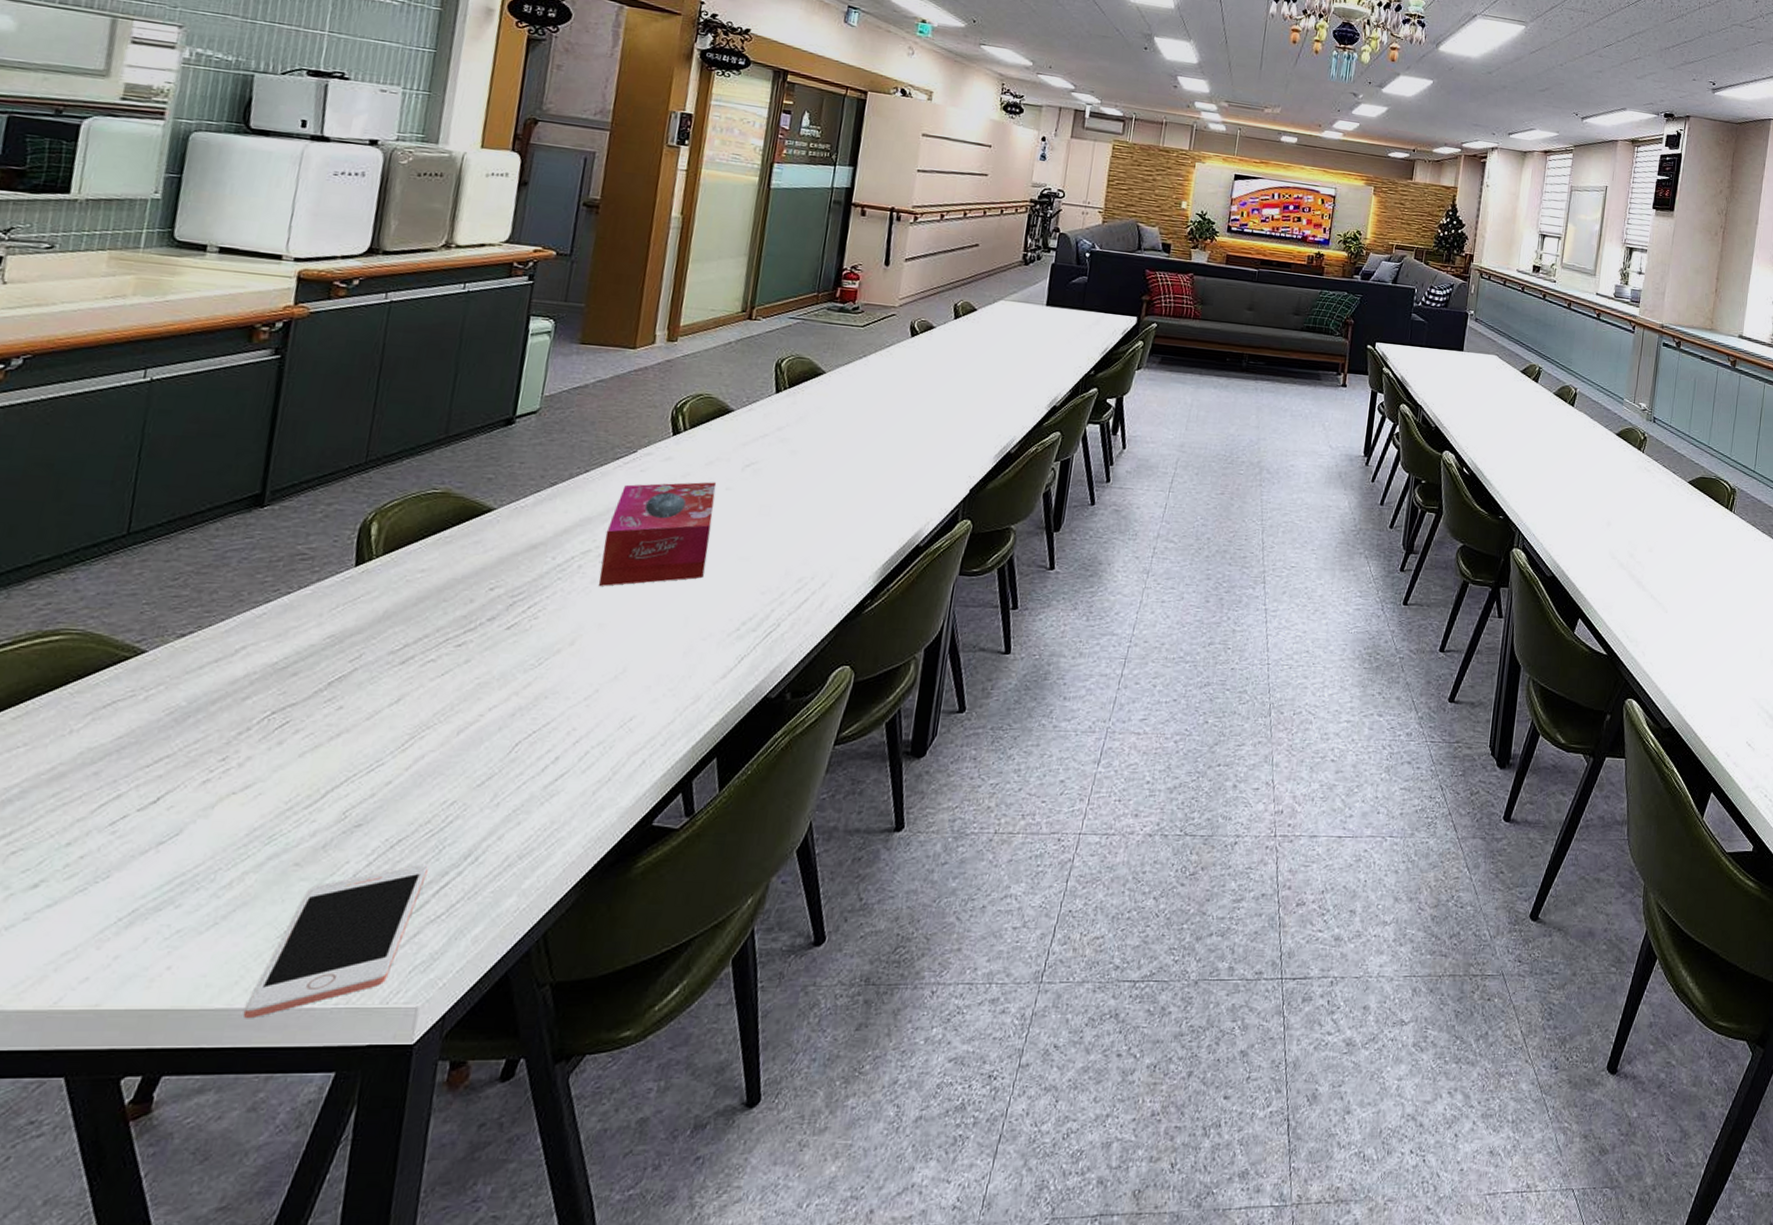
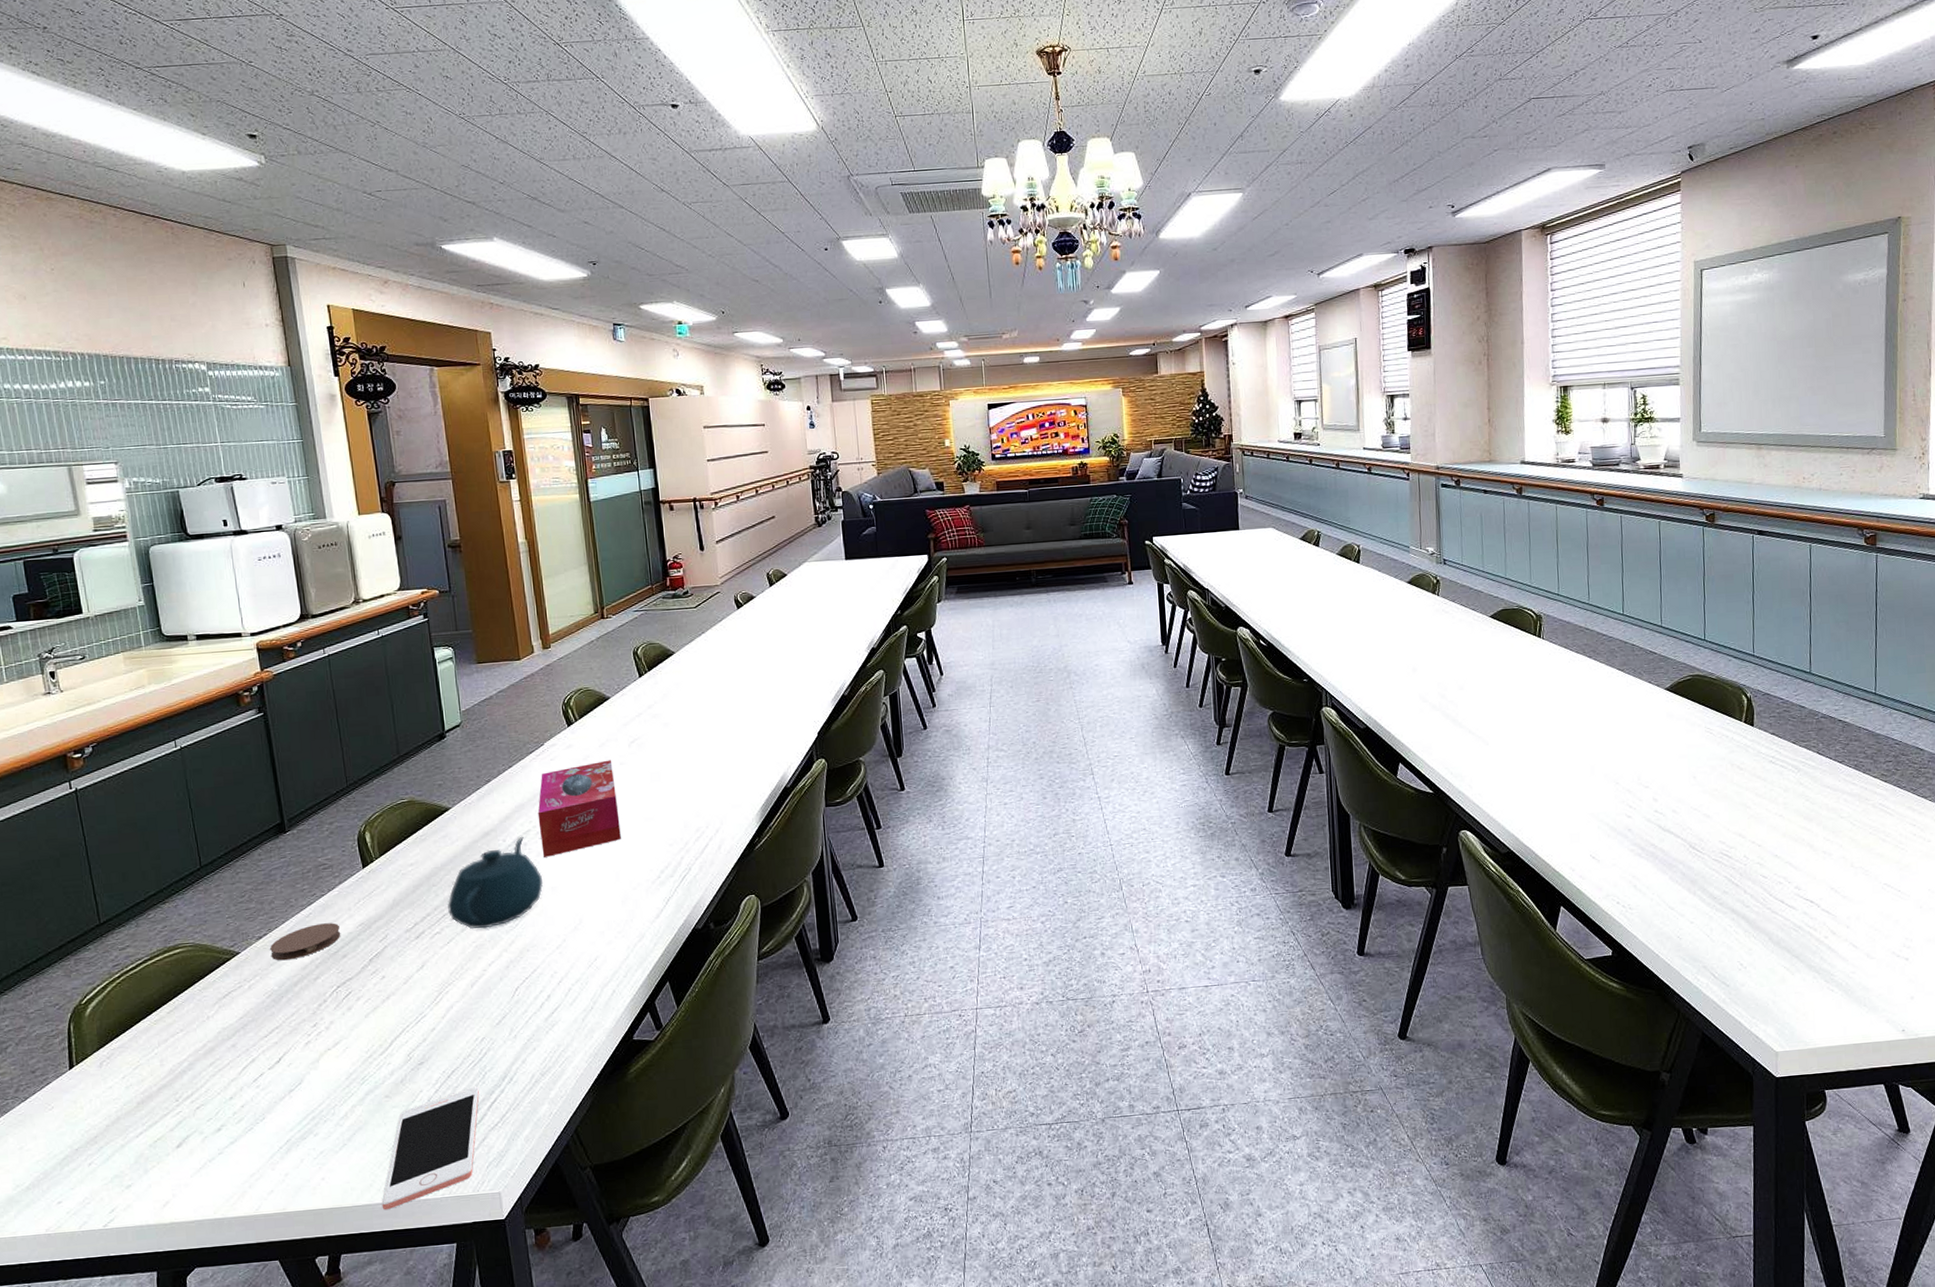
coaster: none [190,628,300,670] -> present [270,923,341,961]
teapot: none [454,557,590,663] -> present [447,837,543,929]

